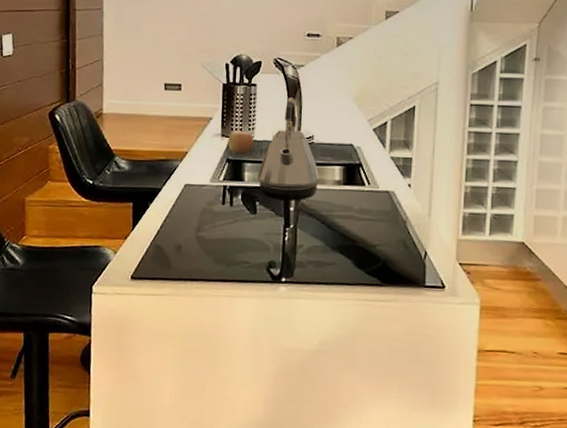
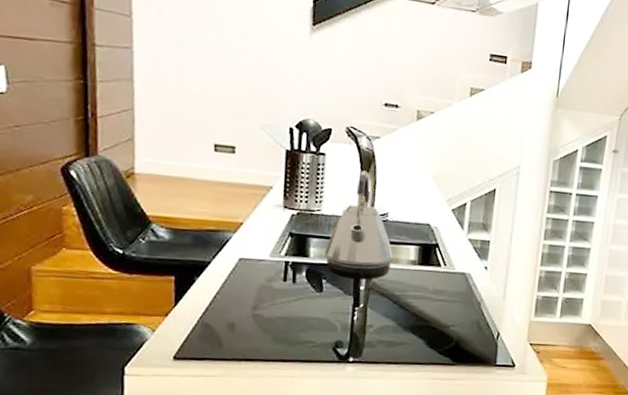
fruit: present [228,127,254,155] -> none [291,199,322,230]

